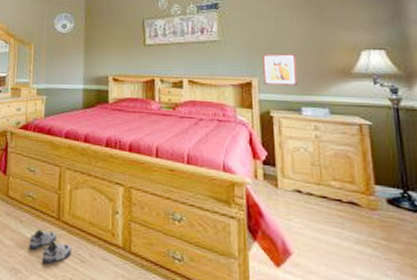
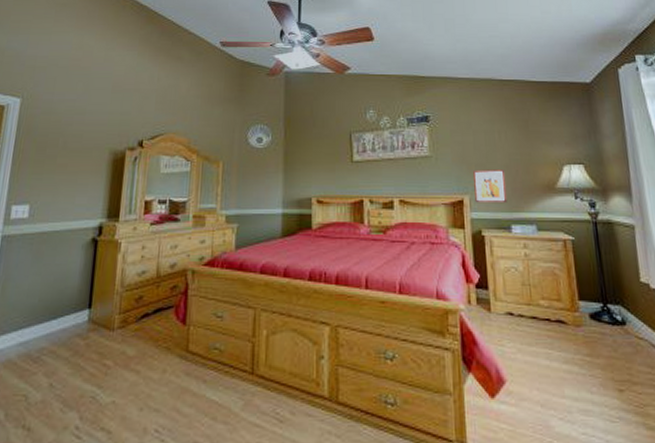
shoe: present [29,229,72,264] -> none [215,388,268,430]

